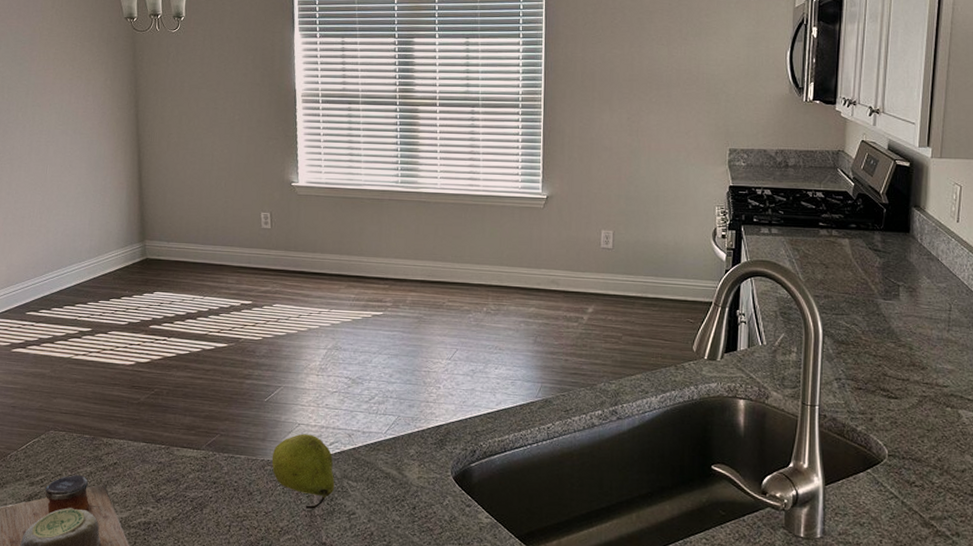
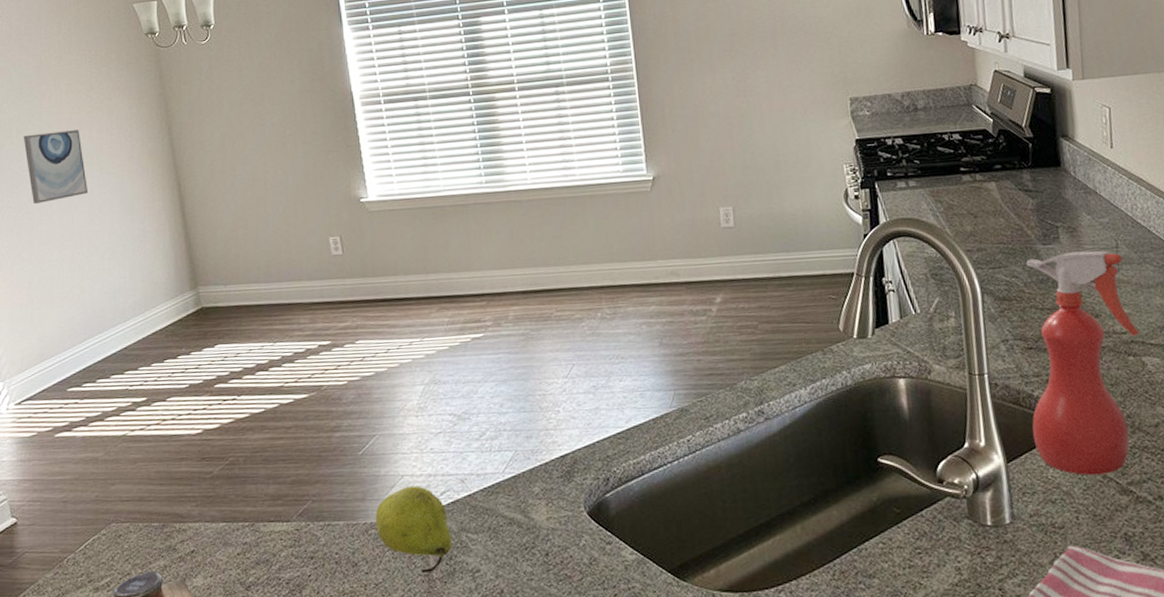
wall art: none [12,92,63,152] -> present [23,130,89,204]
spray bottle: none [851,309,960,507] -> present [1025,250,1140,476]

